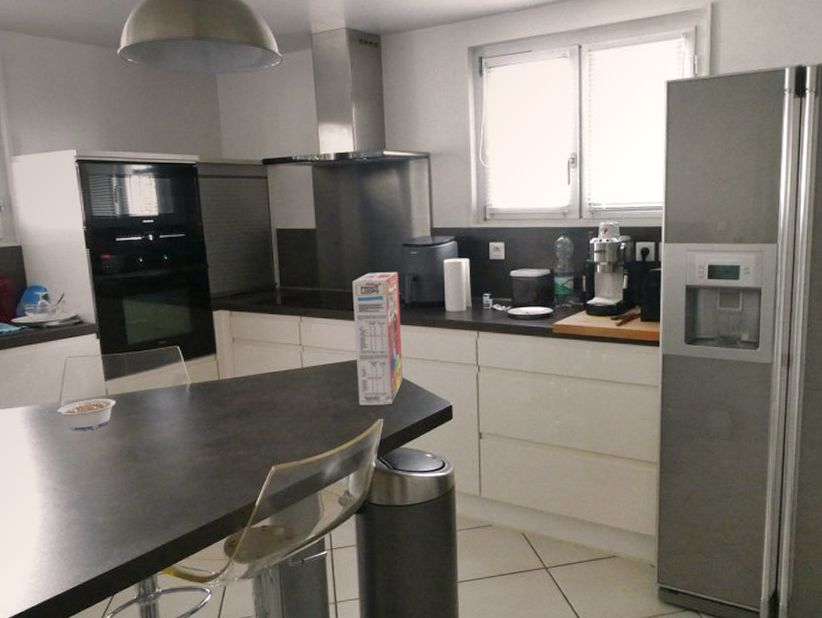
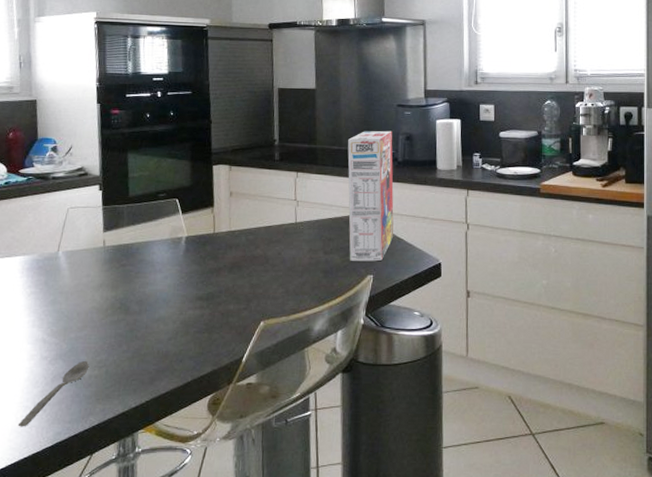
spoon: none [37,508,103,572] -> present [17,361,90,427]
legume: present [47,398,117,431] -> none [44,249,113,282]

